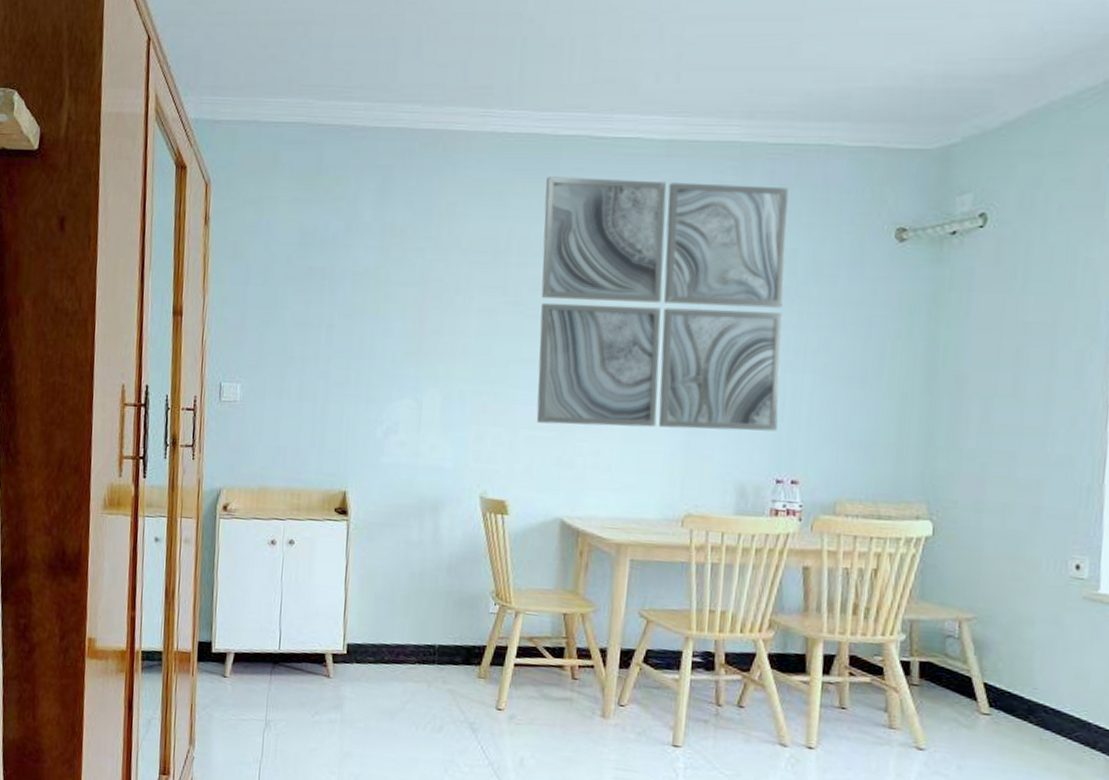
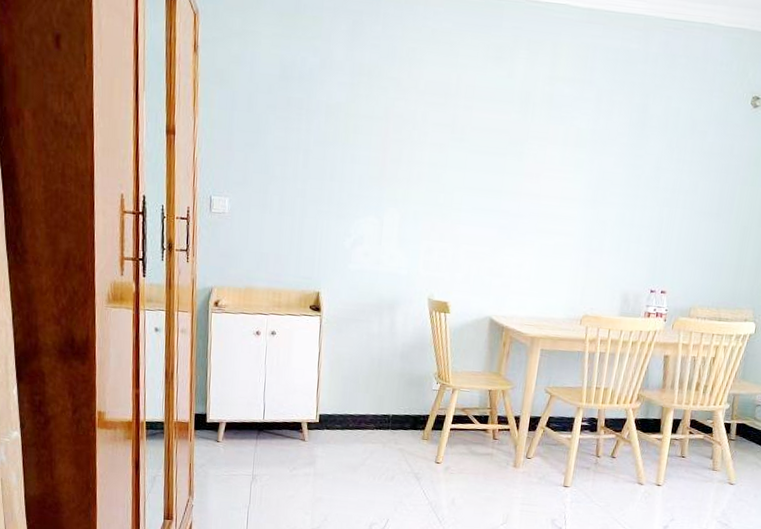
wall art: present [536,177,789,432] -> none [474,32,678,253]

